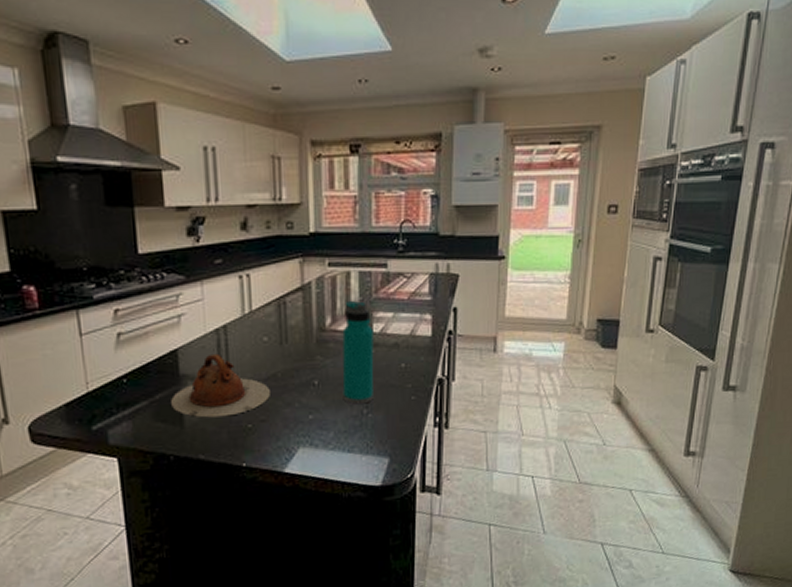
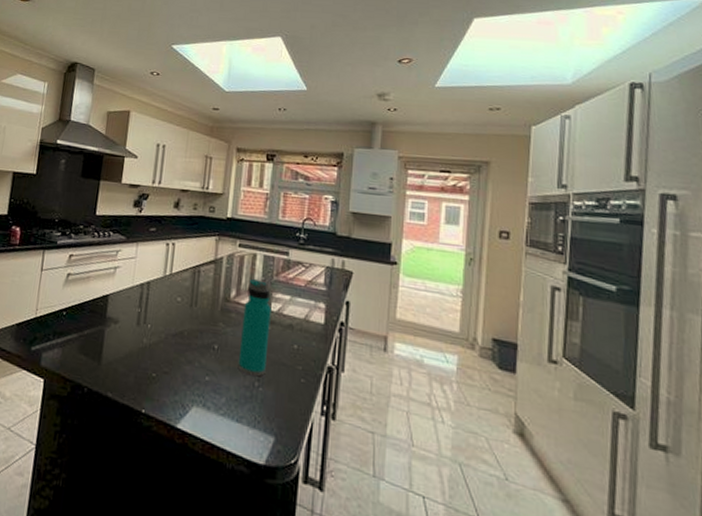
teapot: present [171,353,270,418] -> none [95,304,176,362]

